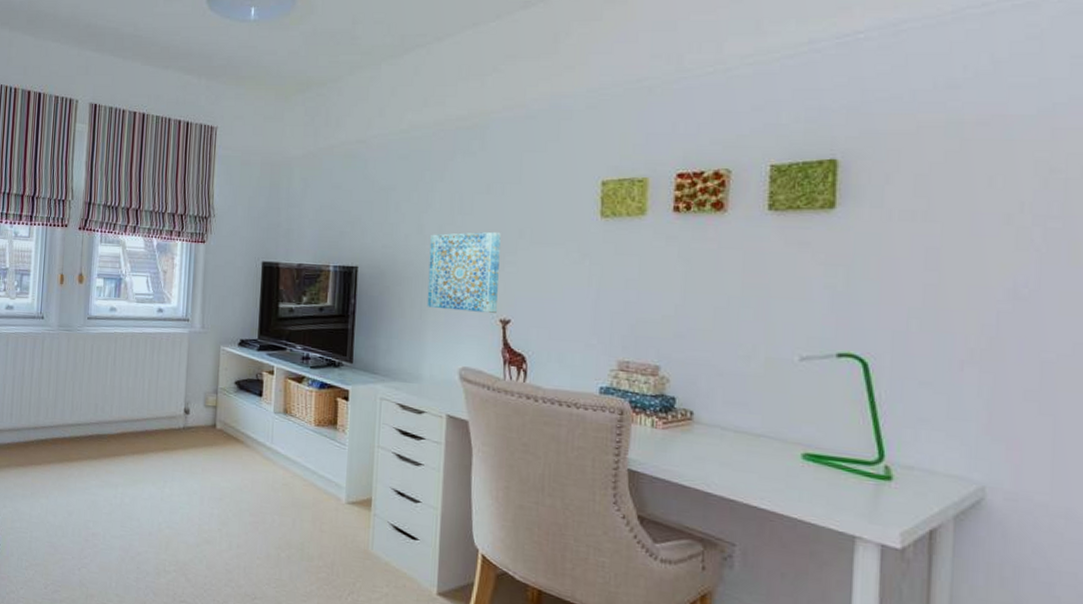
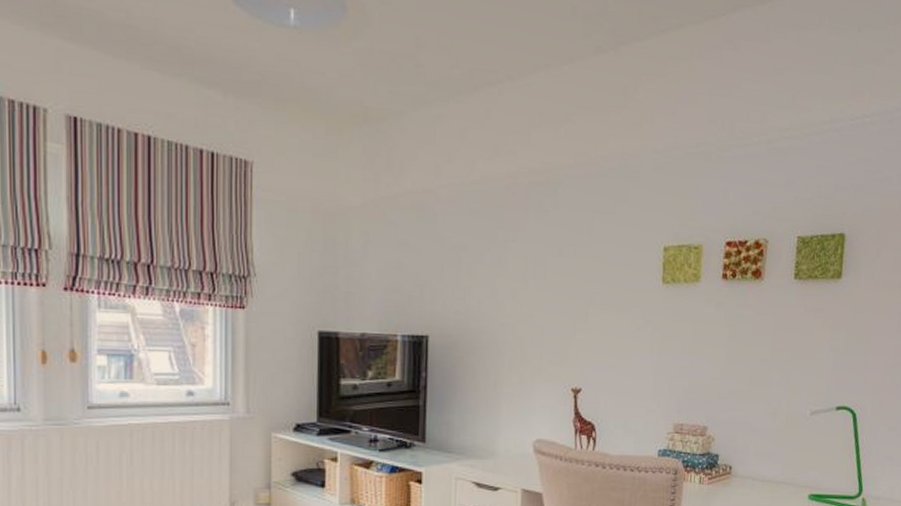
wall art: present [426,231,501,313] -> none [501,297,573,382]

